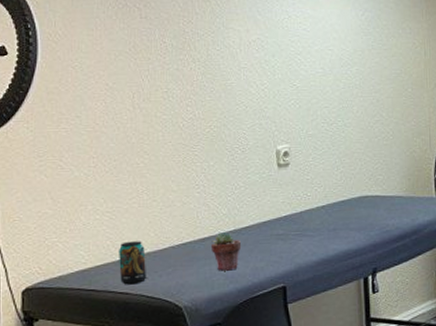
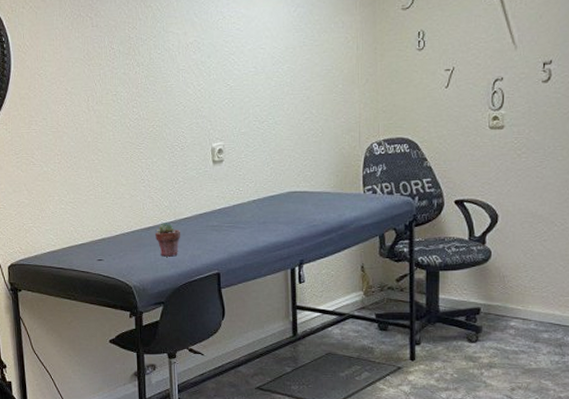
beverage can: present [118,241,146,285] -> none [79,228,102,265]

